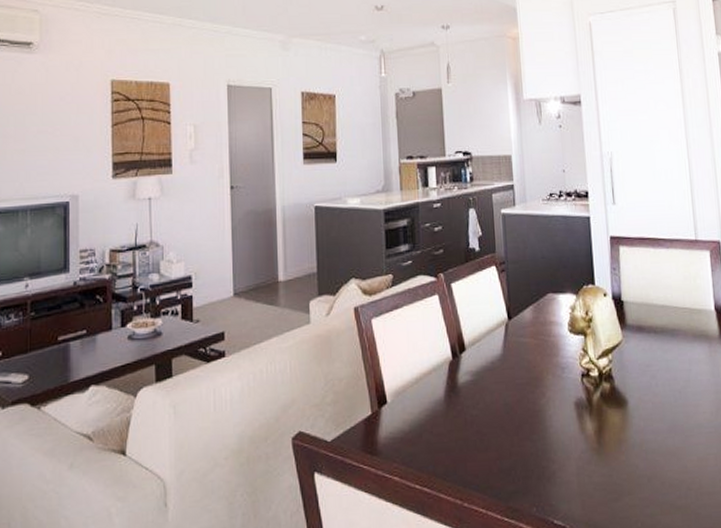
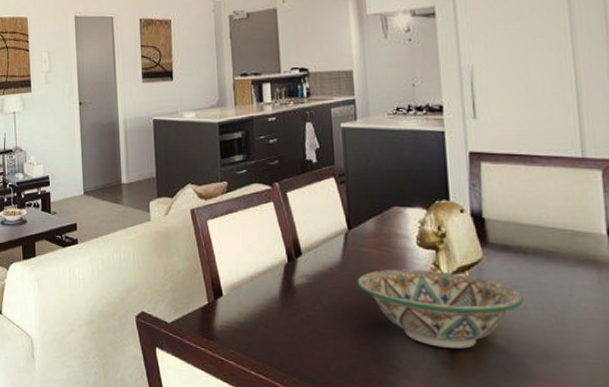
decorative bowl: none [516,356,655,434] -> present [357,269,524,349]

